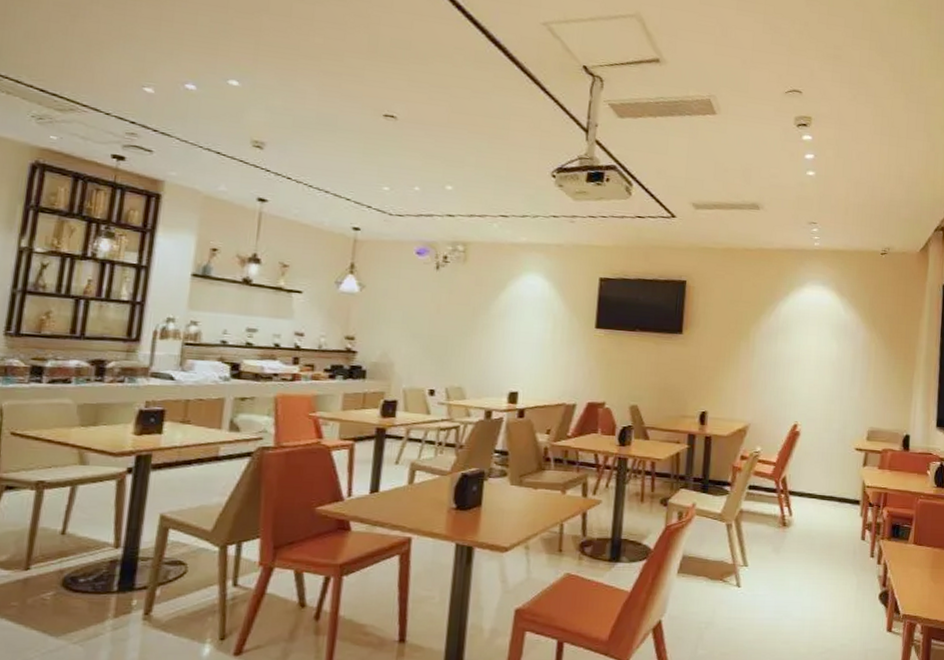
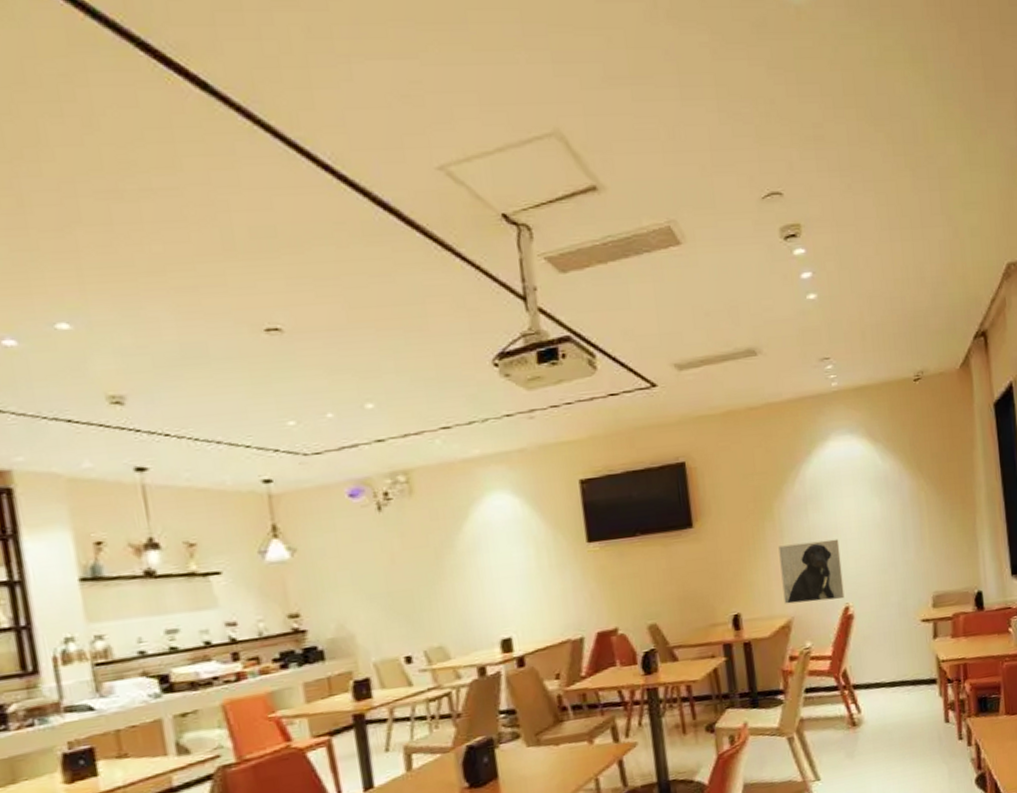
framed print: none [745,363,799,418] -> present [778,539,845,604]

